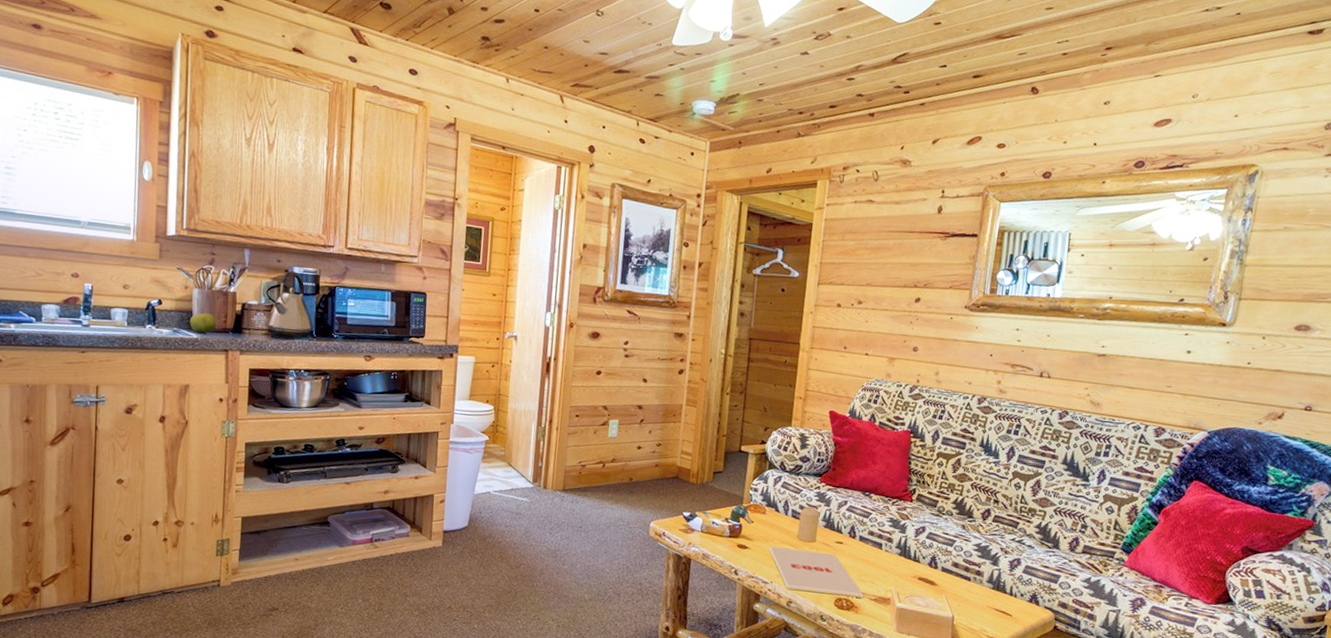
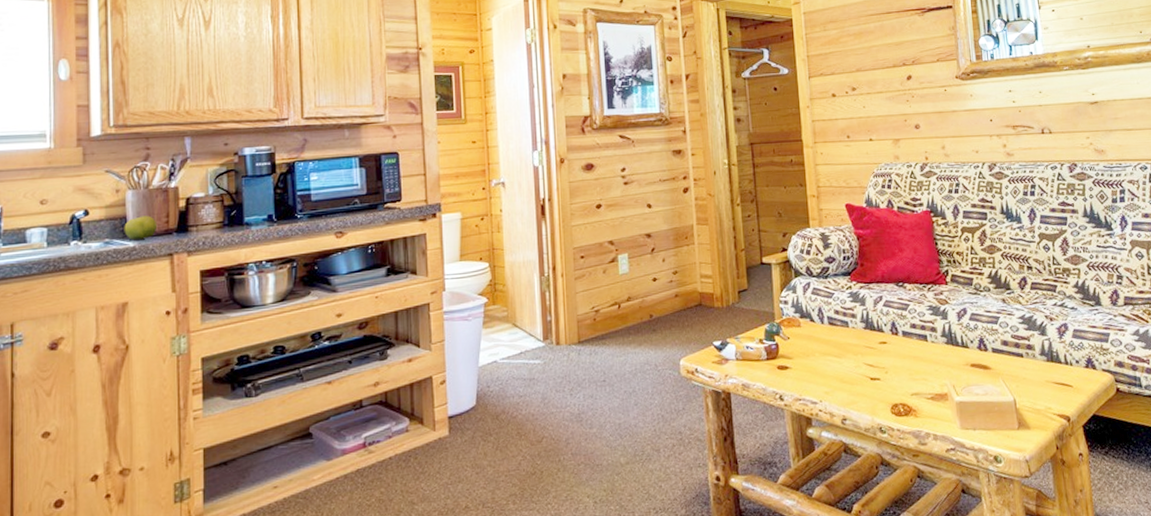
kettle: present [265,271,314,341] -> none [215,153,273,231]
magazine: present [769,546,864,598] -> none [811,356,920,406]
candle: present [797,506,820,543] -> none [836,309,859,350]

